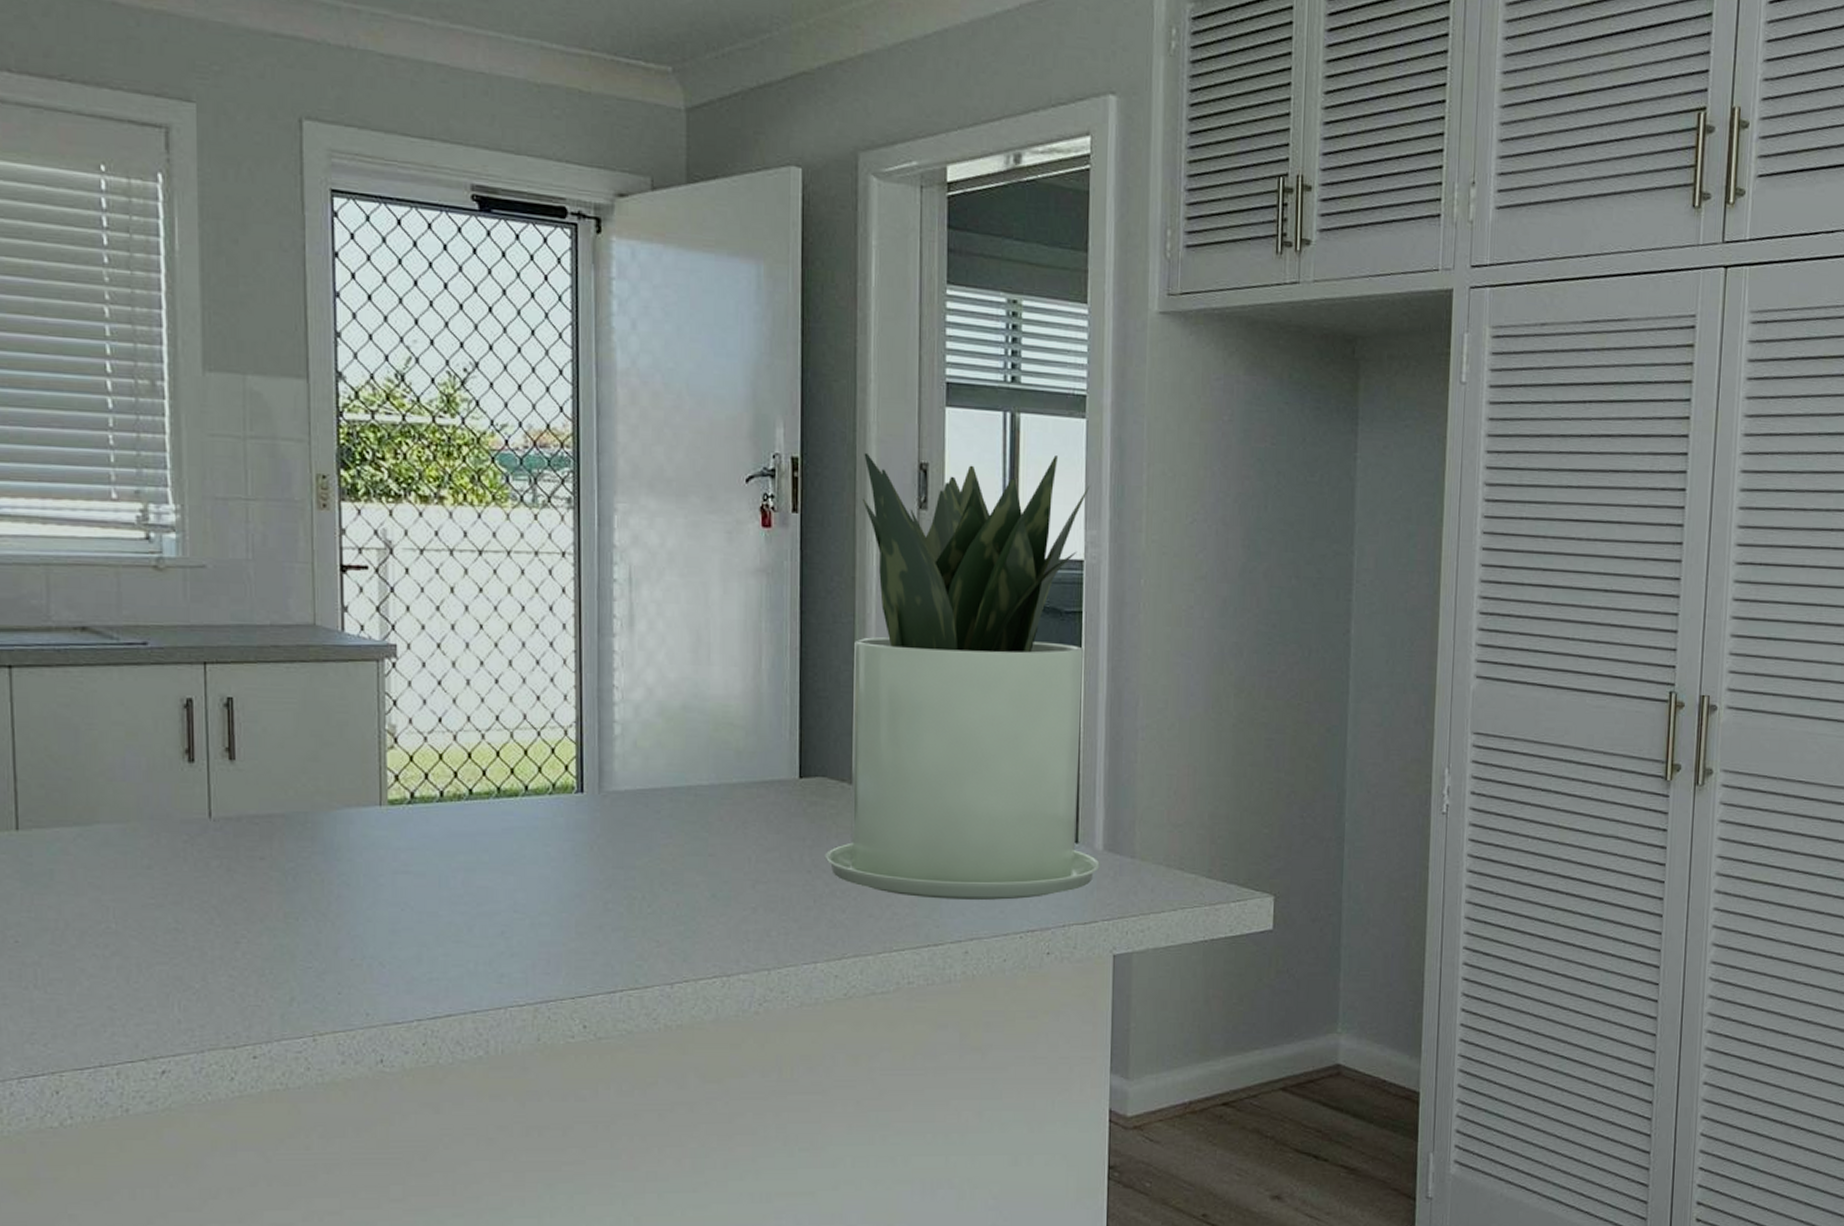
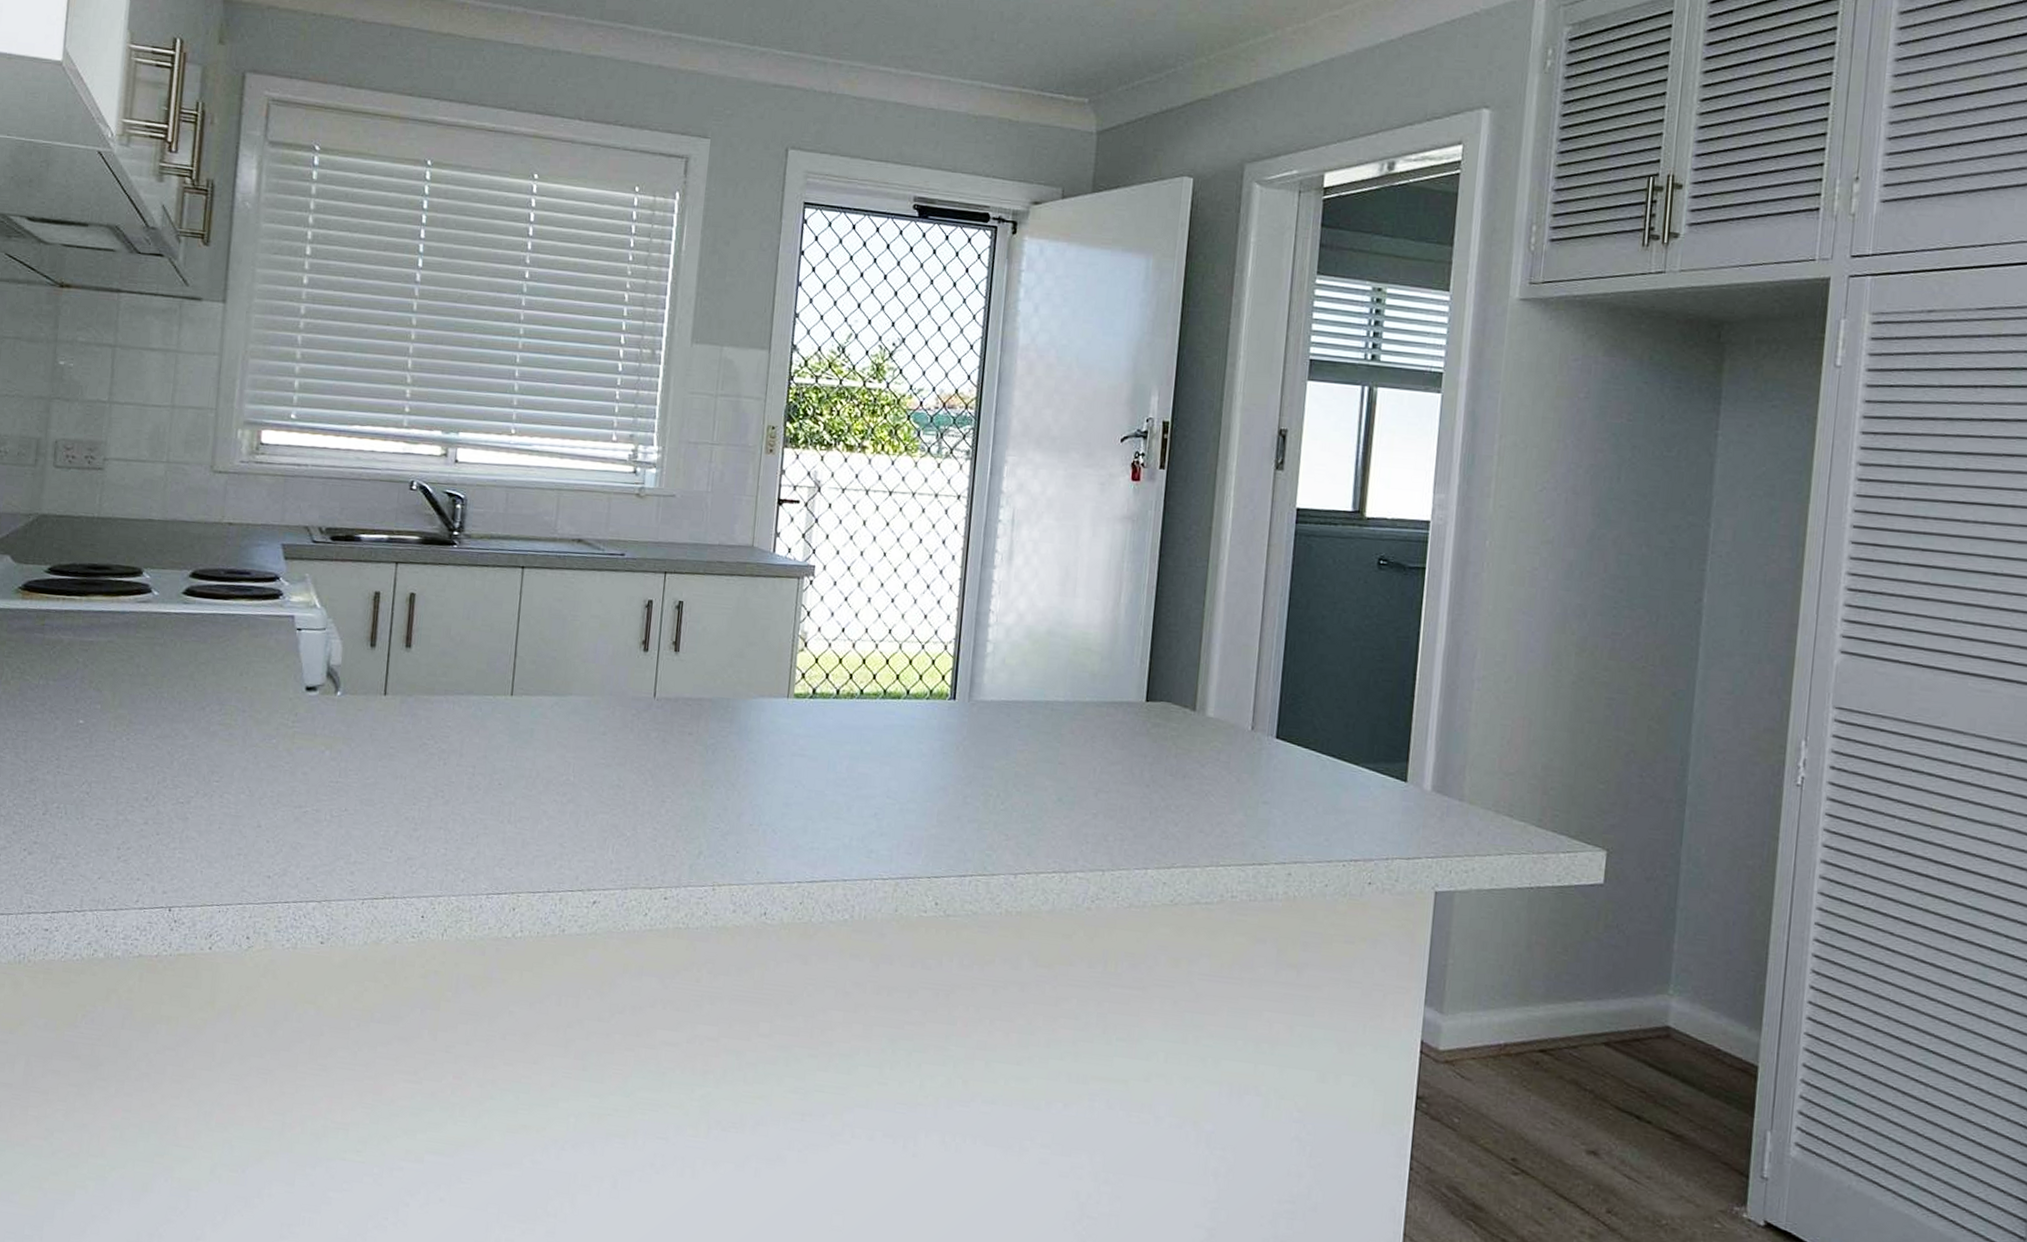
planter: present [824,452,1101,900] -> none [1163,419,1442,830]

